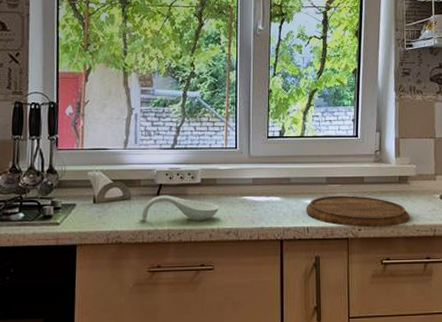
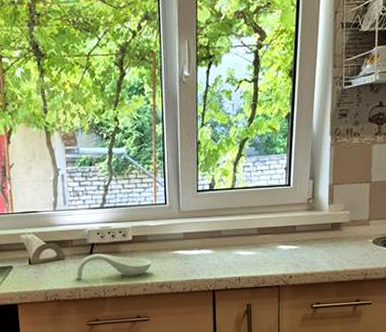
cutting board: present [306,195,410,228] -> none [237,244,341,275]

